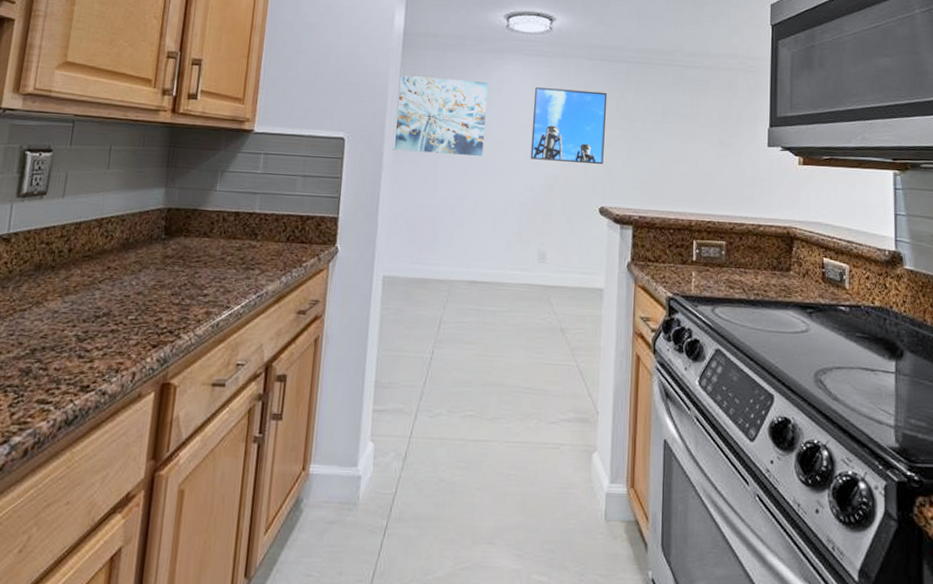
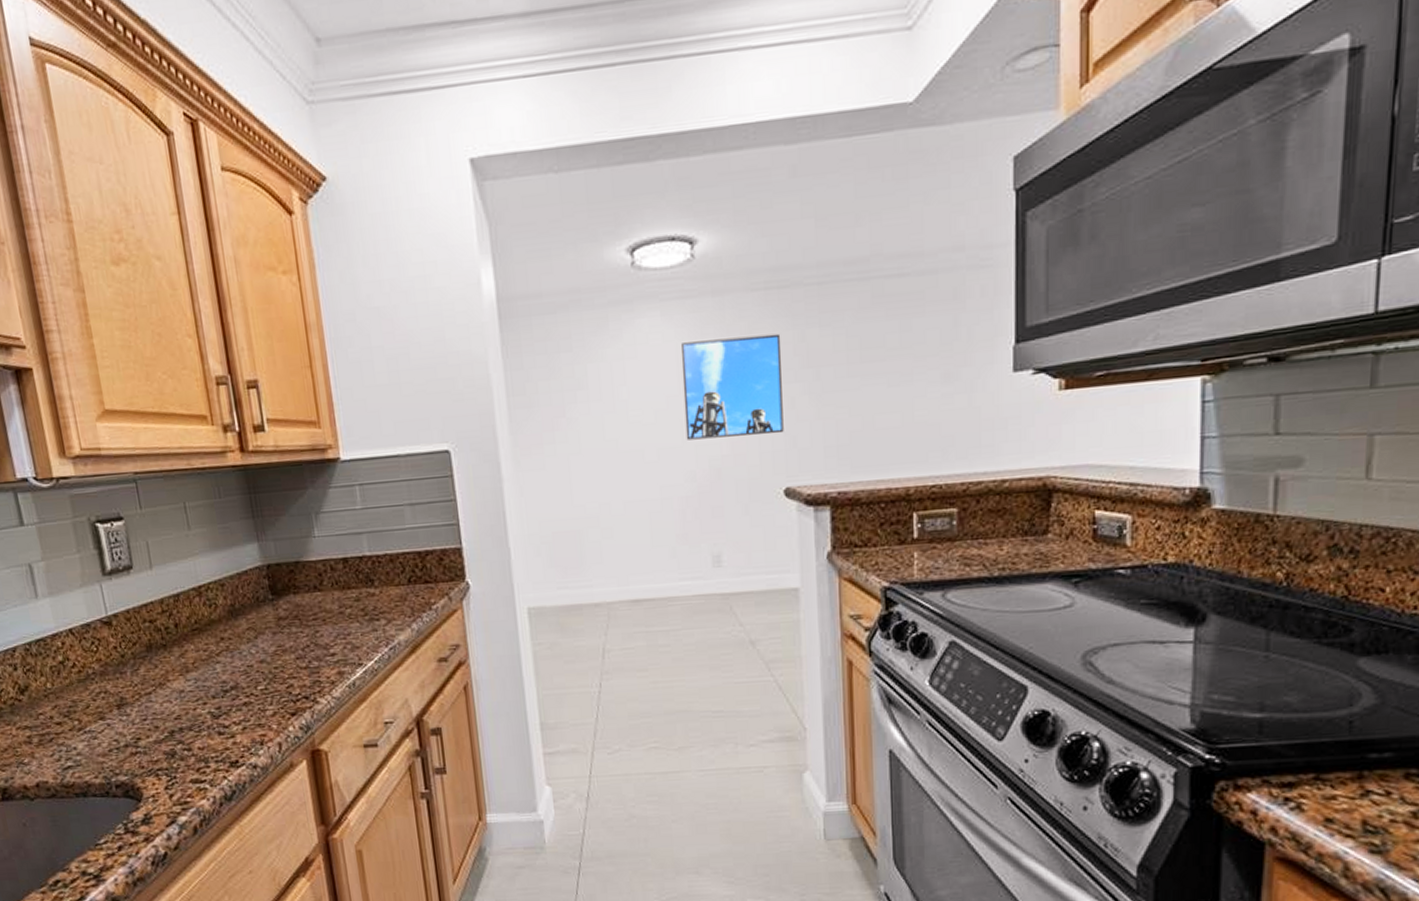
wall art: present [392,75,488,156] -> none [504,347,625,456]

